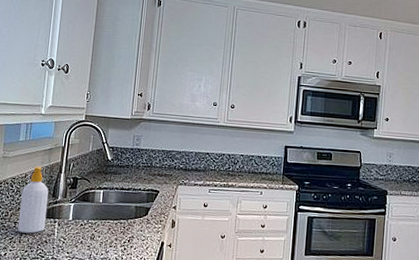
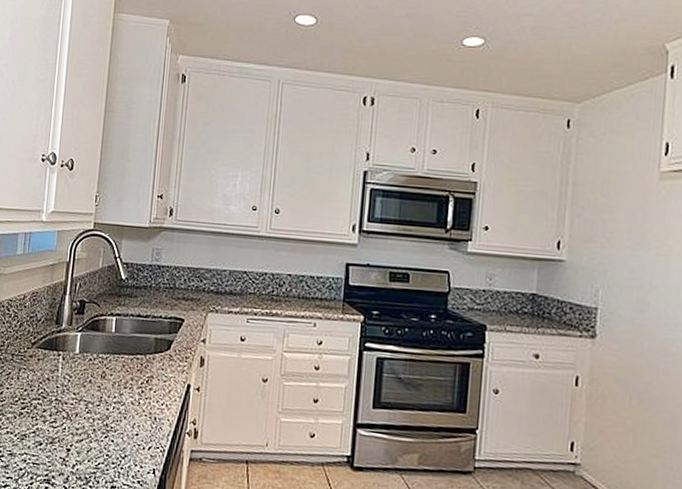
soap bottle: present [18,166,49,234] -> none [16,286,52,369]

